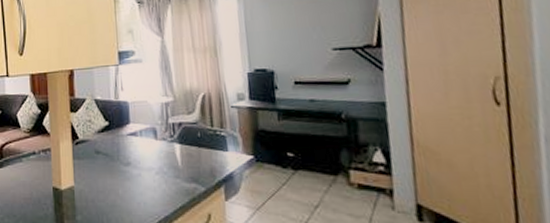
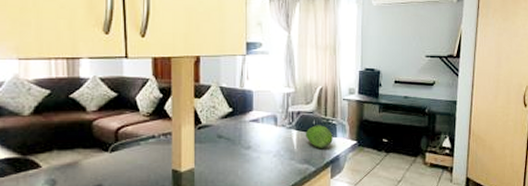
fruit: none [189,137,224,164] -> present [305,125,333,148]

